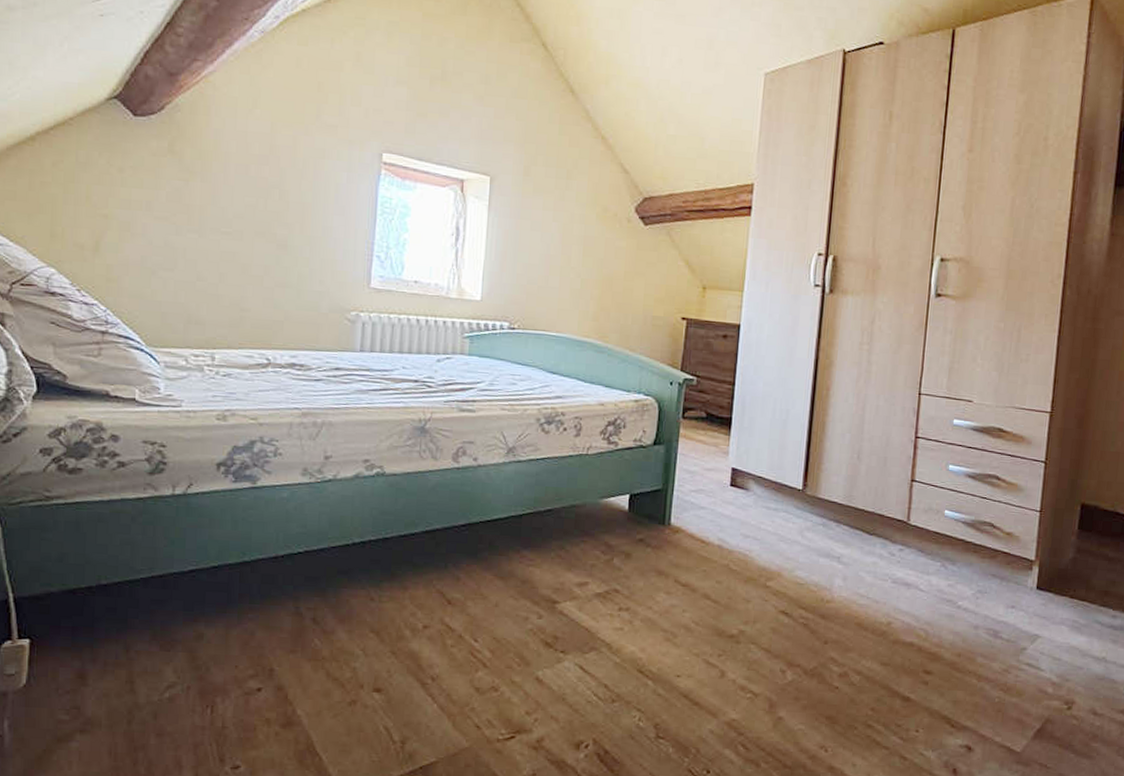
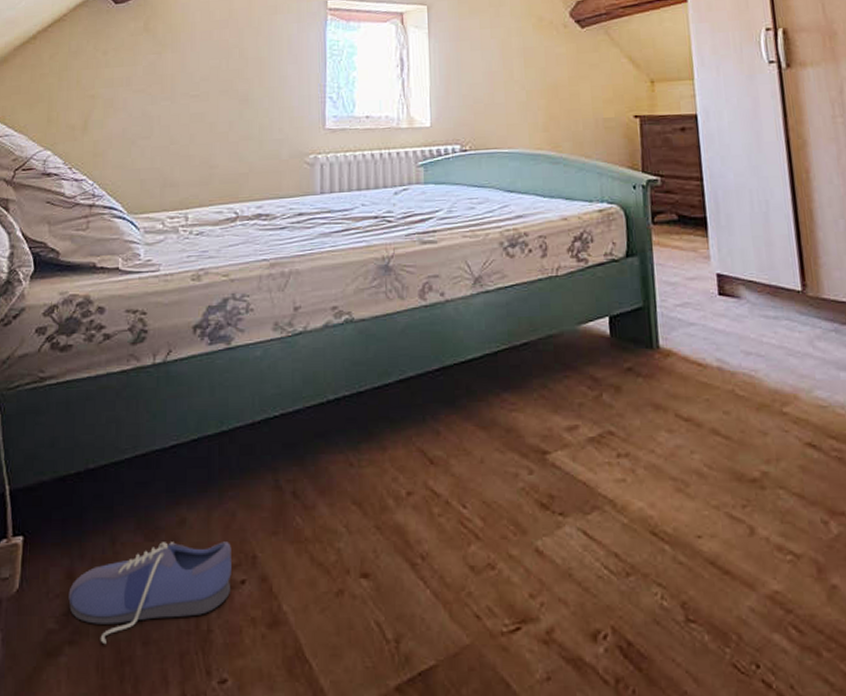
shoe: none [79,652,249,734] -> present [68,541,231,645]

